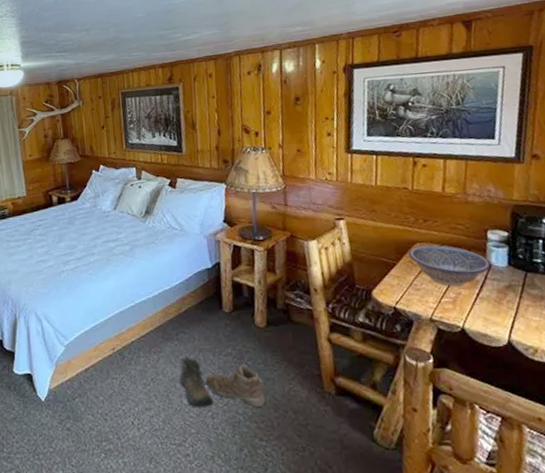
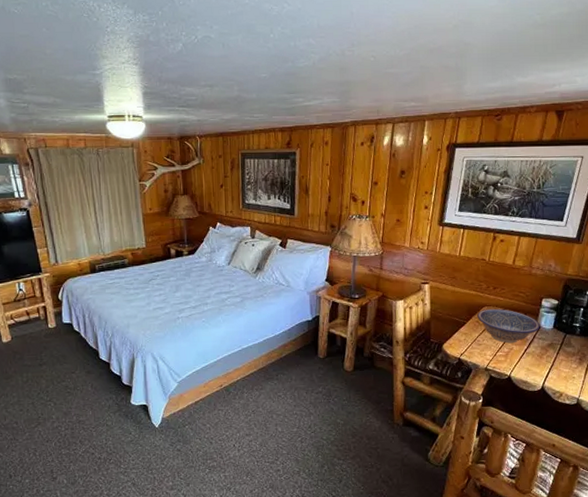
hiking boot: present [179,356,214,408] -> none [276,393,304,434]
hiking boot: present [206,365,266,407] -> none [298,401,346,434]

